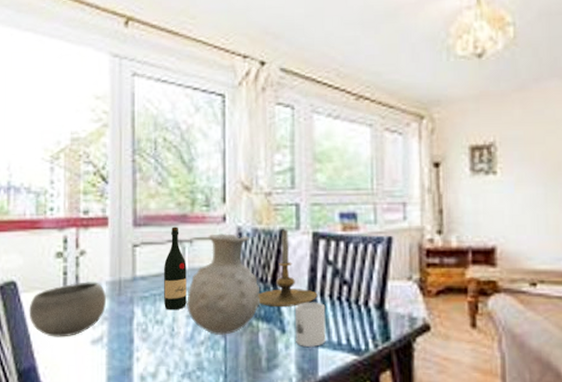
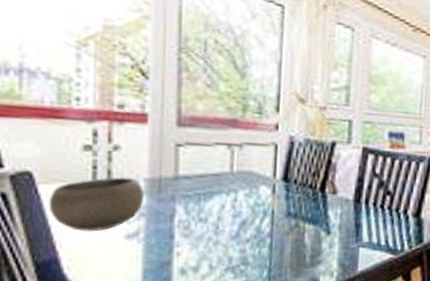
wine bottle: present [163,226,187,311] -> none [209,130,235,210]
vase: present [187,233,261,335] -> none [233,140,309,234]
candle holder: present [258,229,318,307] -> none [306,142,363,212]
mug: present [295,302,326,347] -> none [339,208,369,246]

